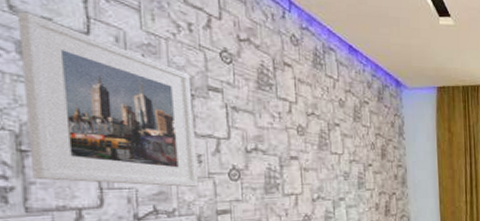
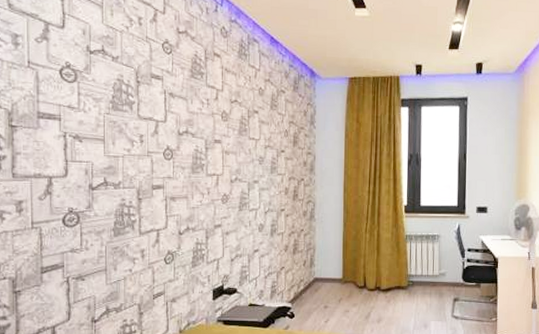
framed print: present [16,11,199,188] -> none [14,9,140,164]

